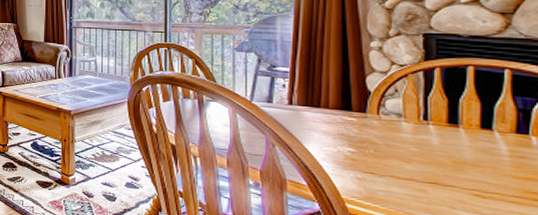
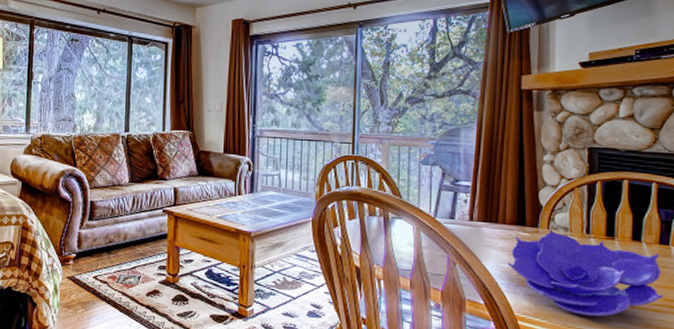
decorative bowl: none [331,114,522,205] -> present [506,228,663,317]

